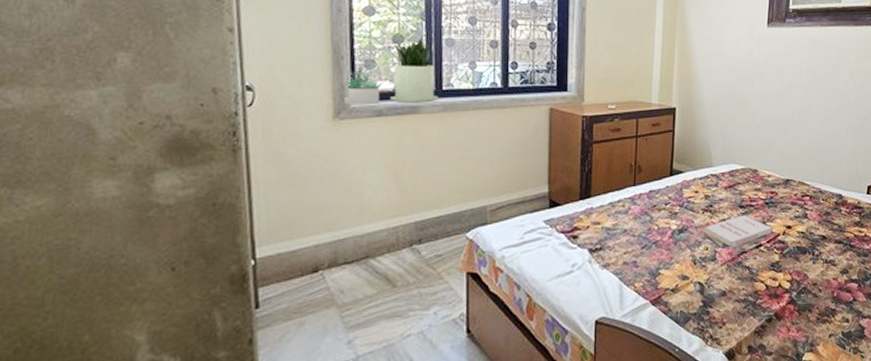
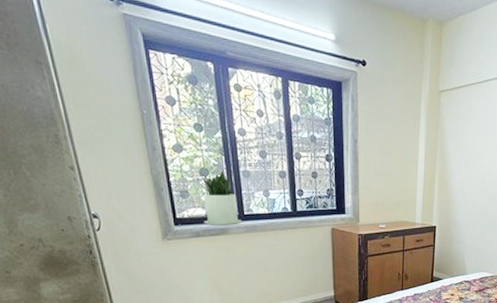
succulent plant: present [344,66,381,105] -> none [167,196,197,228]

